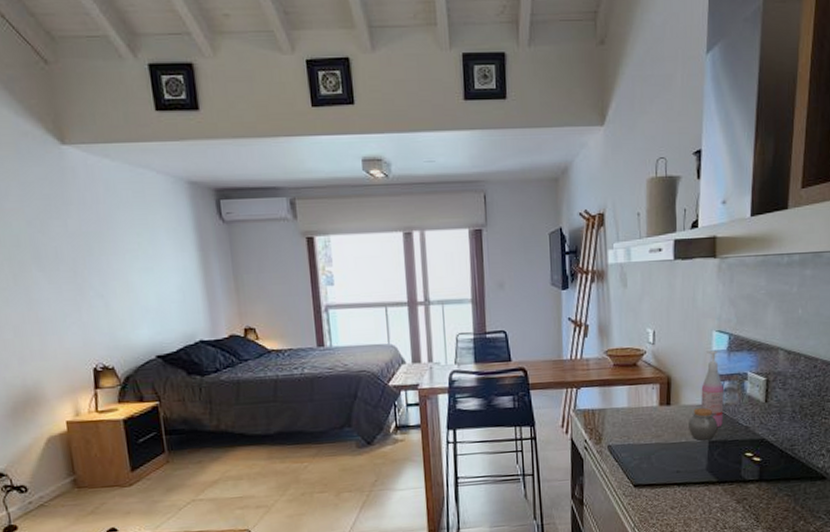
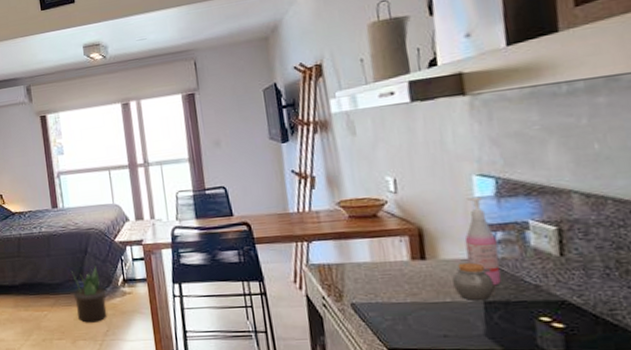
planter: none [338,411,376,473] -> present [72,266,107,323]

